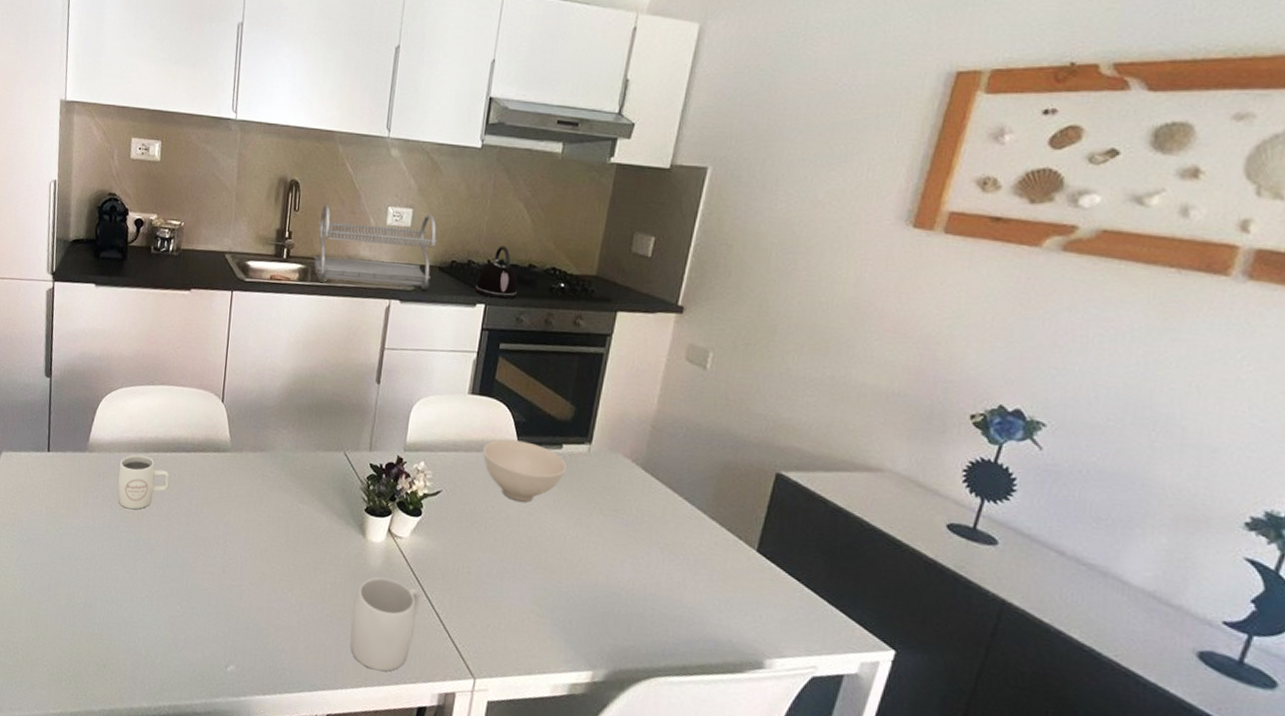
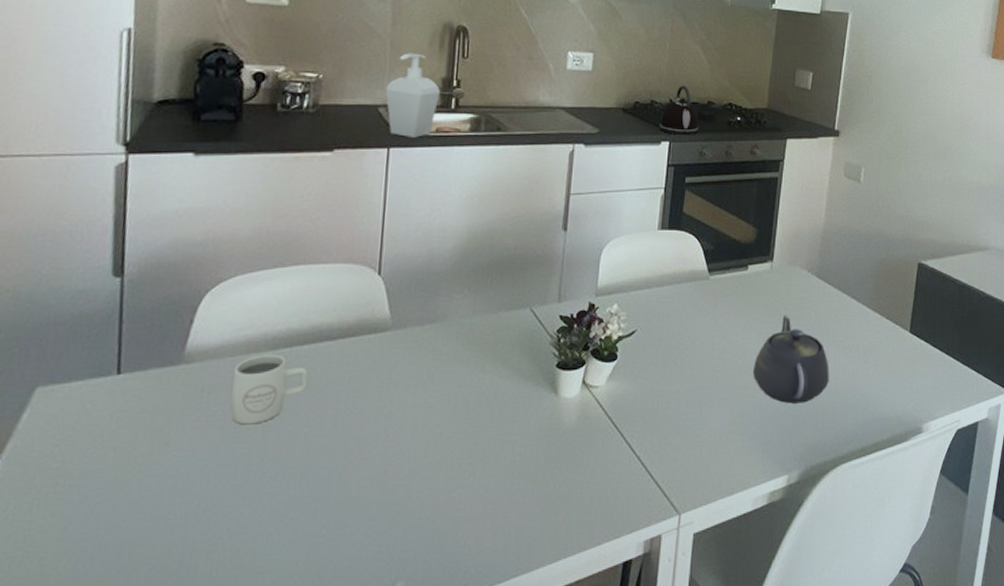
soap bottle: none [231,205,275,283] -> present [385,53,441,138]
dish rack: present [313,204,437,291] -> none [486,50,620,133]
mug: present [350,577,420,672] -> none [545,432,620,537]
bowl: present [483,439,568,502] -> none [675,268,754,327]
teapot: none [560,503,650,602] -> present [753,315,829,404]

